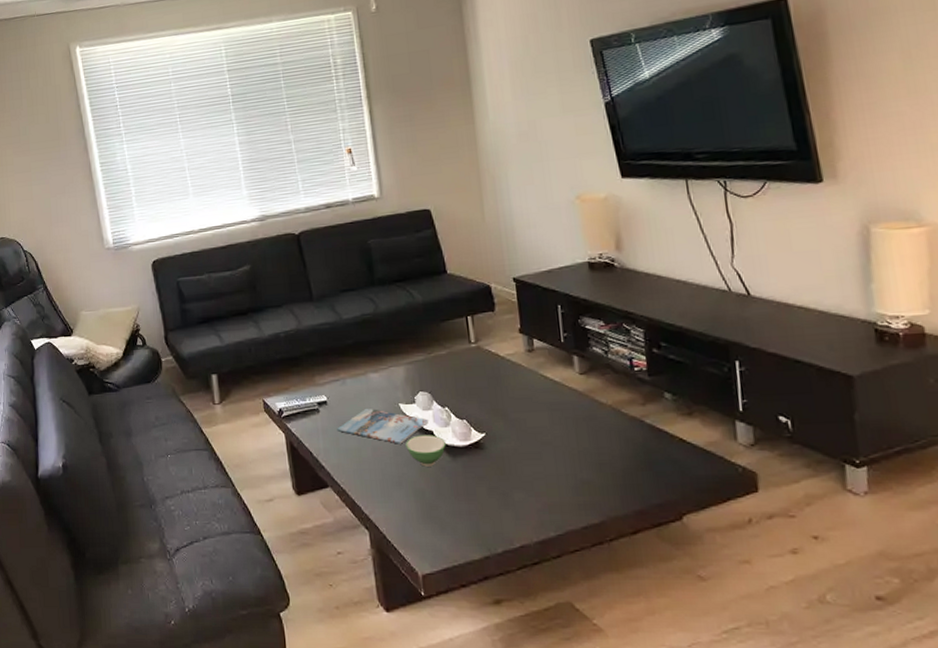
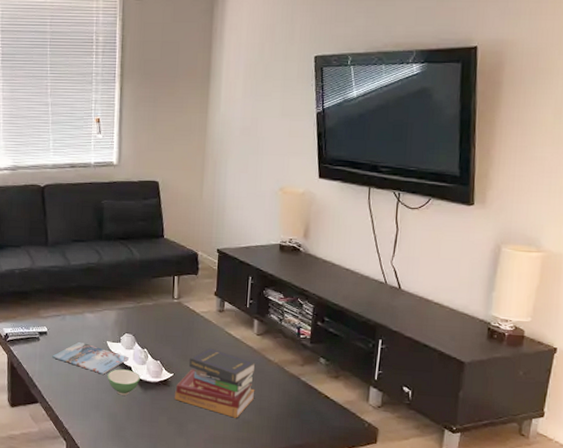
books: none [490,396,590,479] -> present [175,347,256,418]

